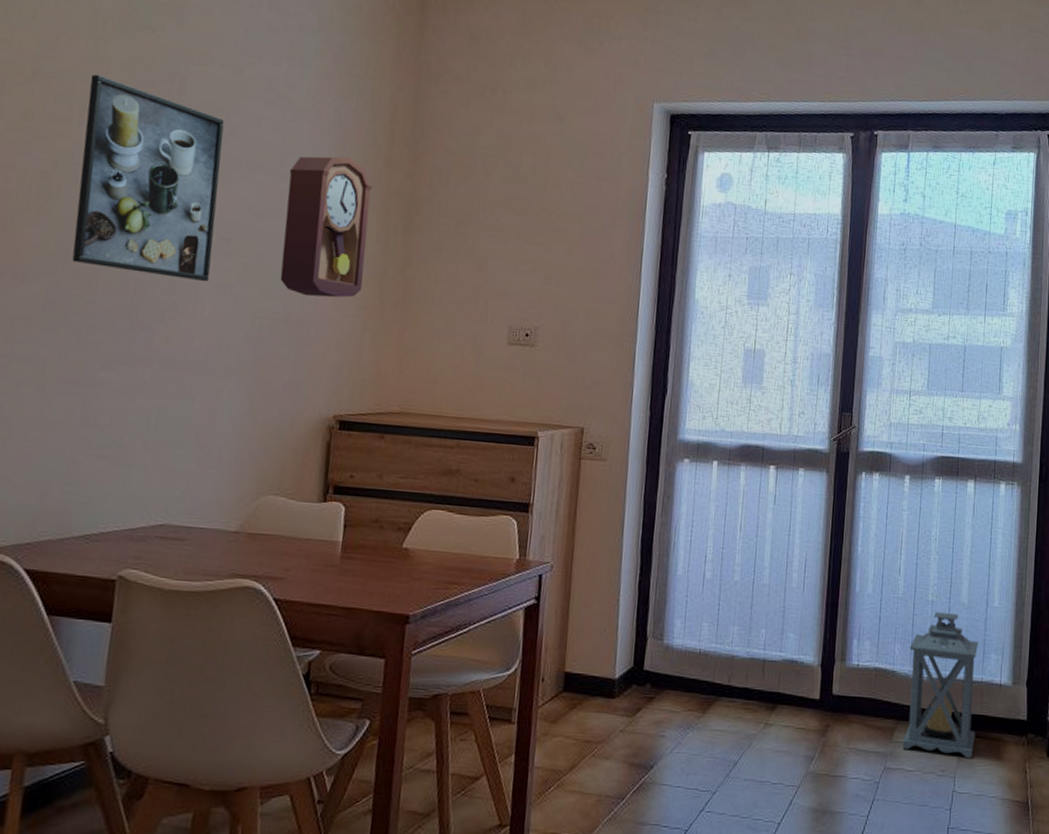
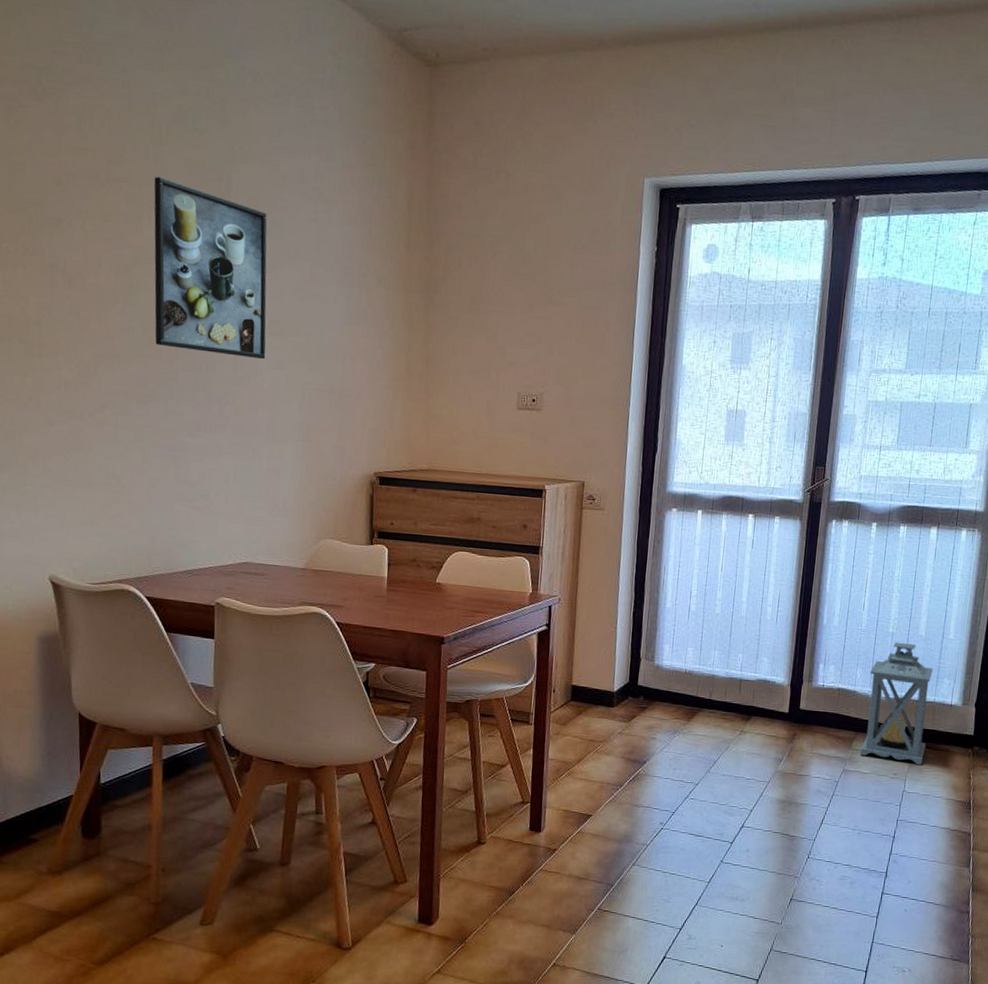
pendulum clock: present [280,156,373,298] -> none [323,242,396,371]

